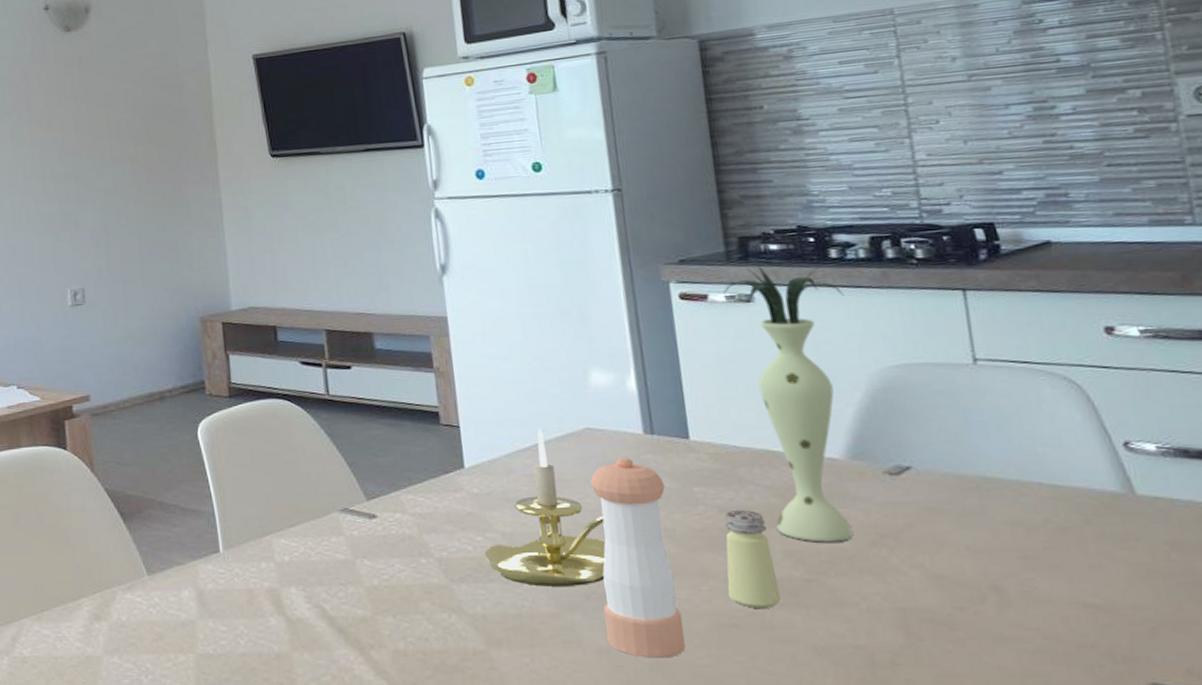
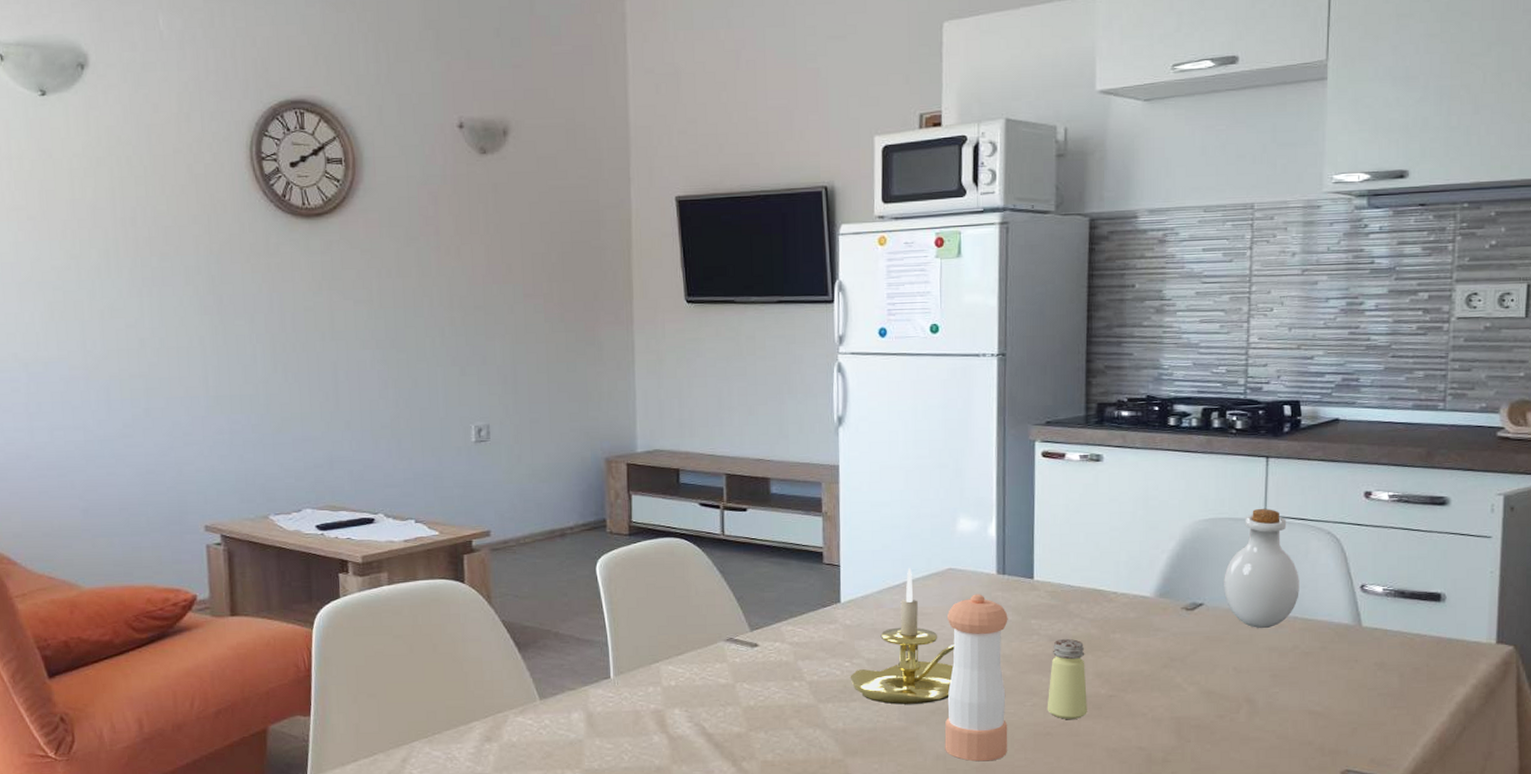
vase: present [723,264,853,543] -> none [1078,428,1176,665]
bottle: none [932,351,1040,498] -> present [1224,509,1299,629]

